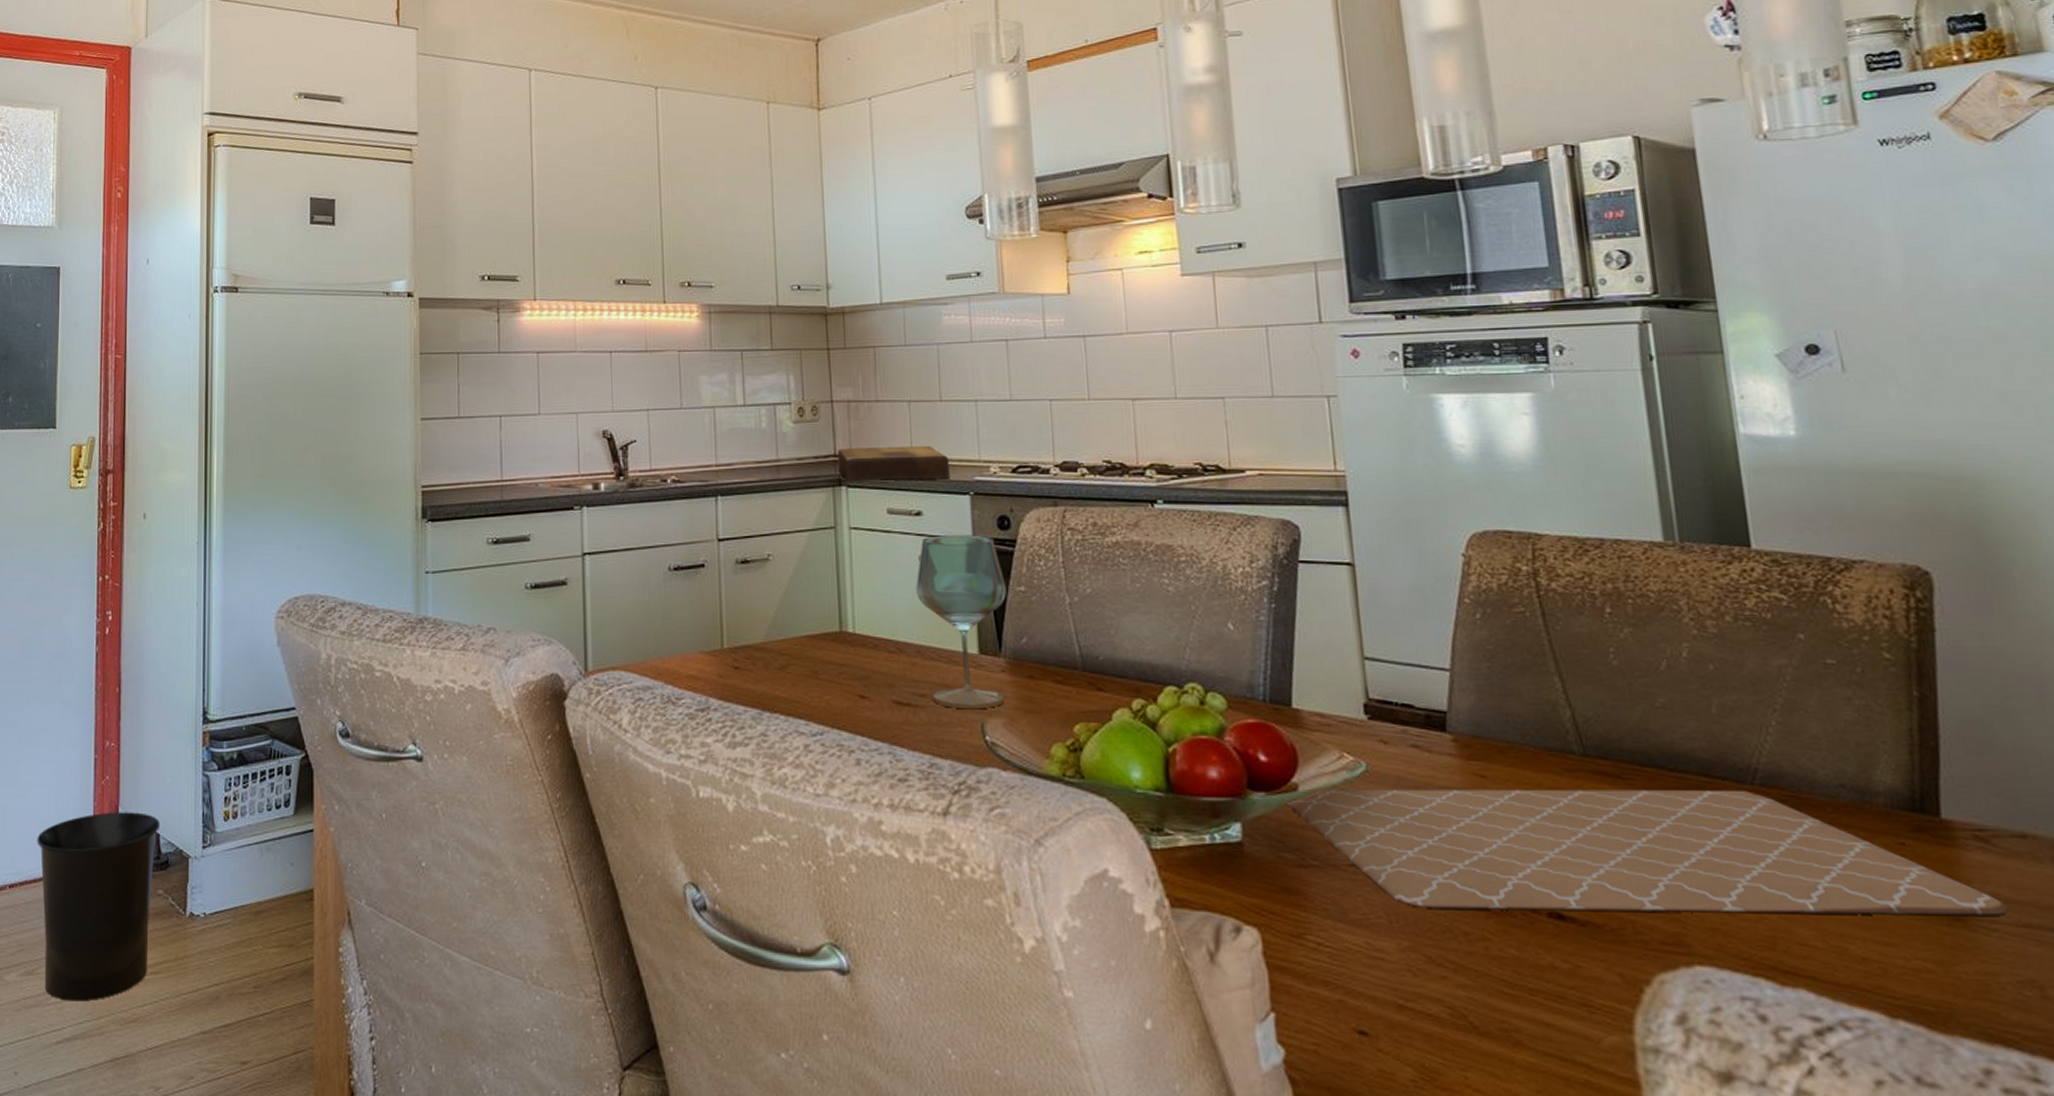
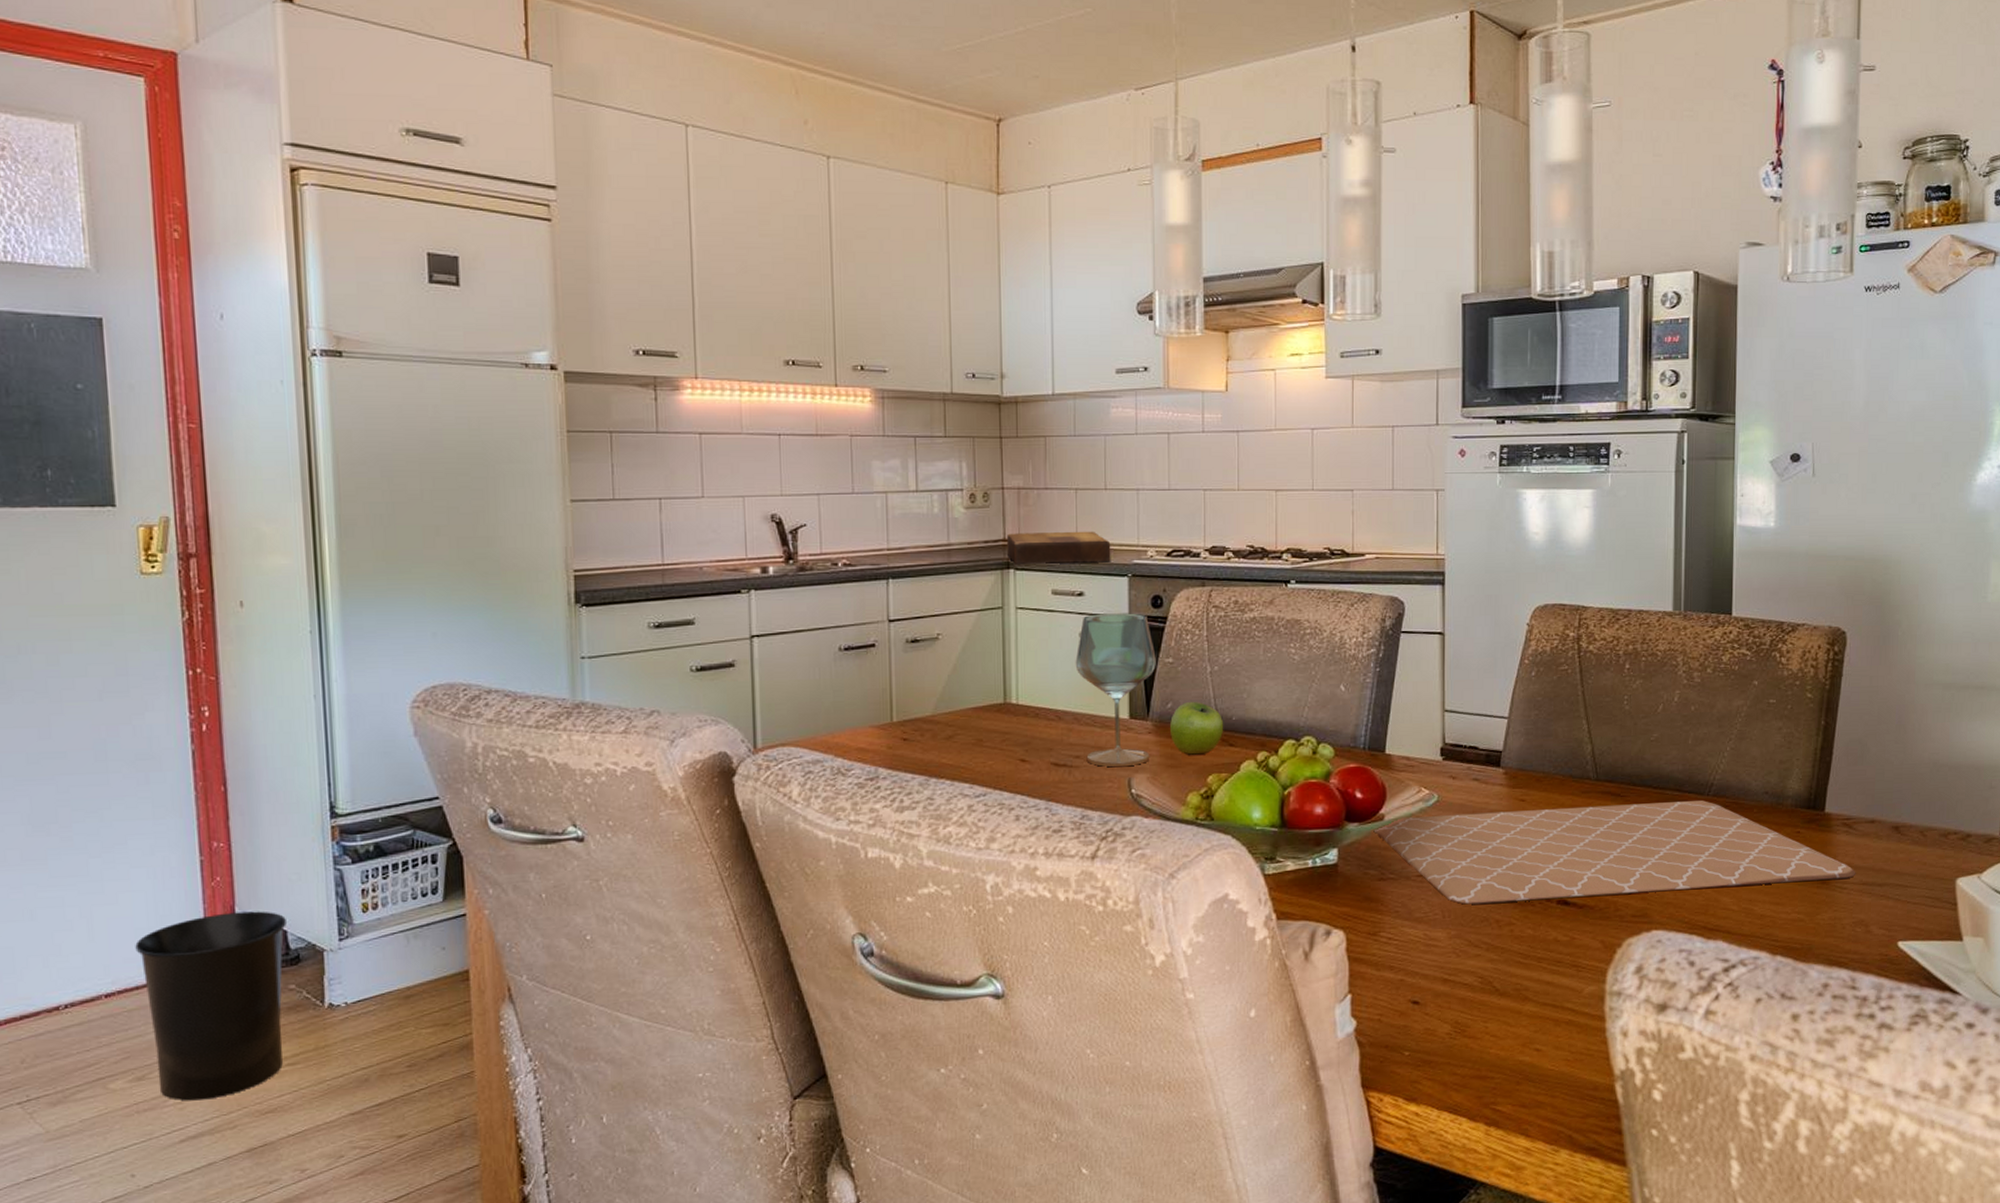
fruit: none [1026,636,1090,701] -> present [1170,701,1224,756]

